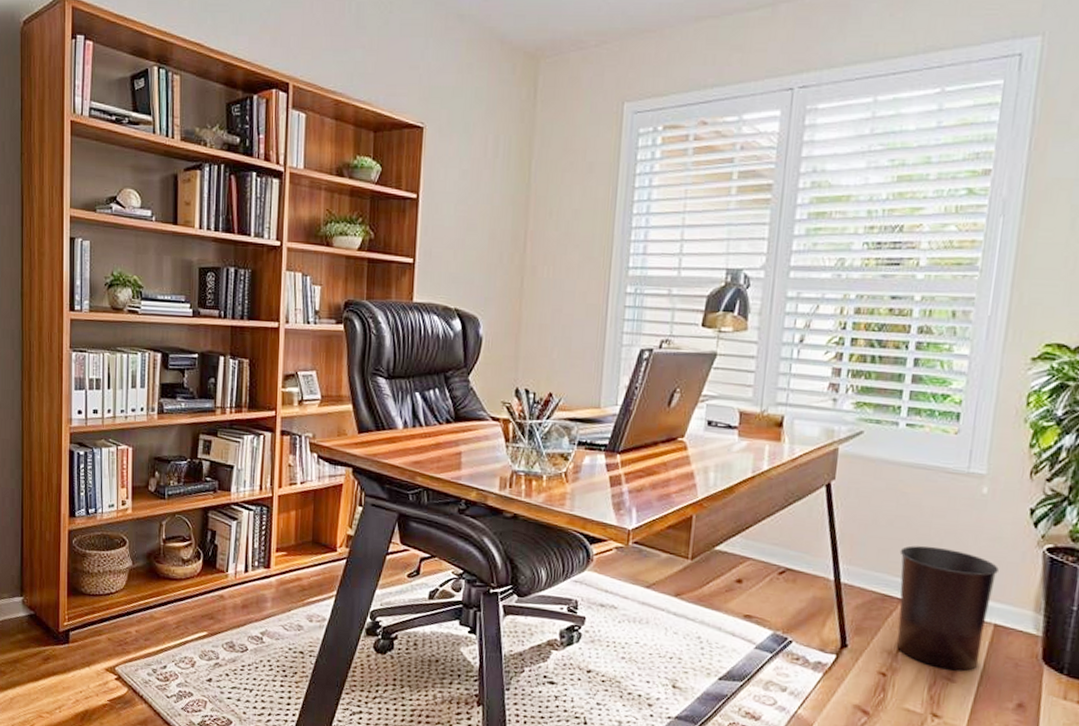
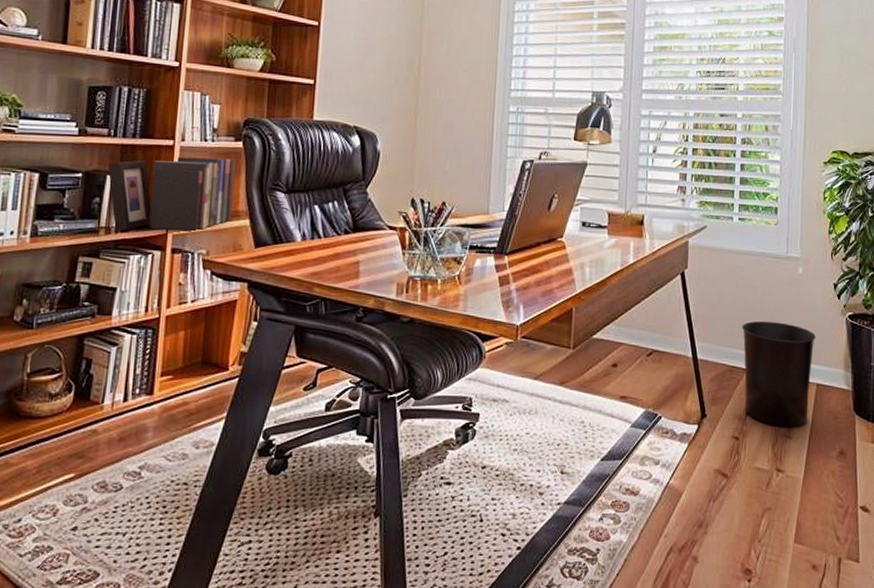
picture frame: none [220,342,261,412] -> present [107,160,152,232]
books: none [259,339,338,414] -> present [149,156,236,231]

